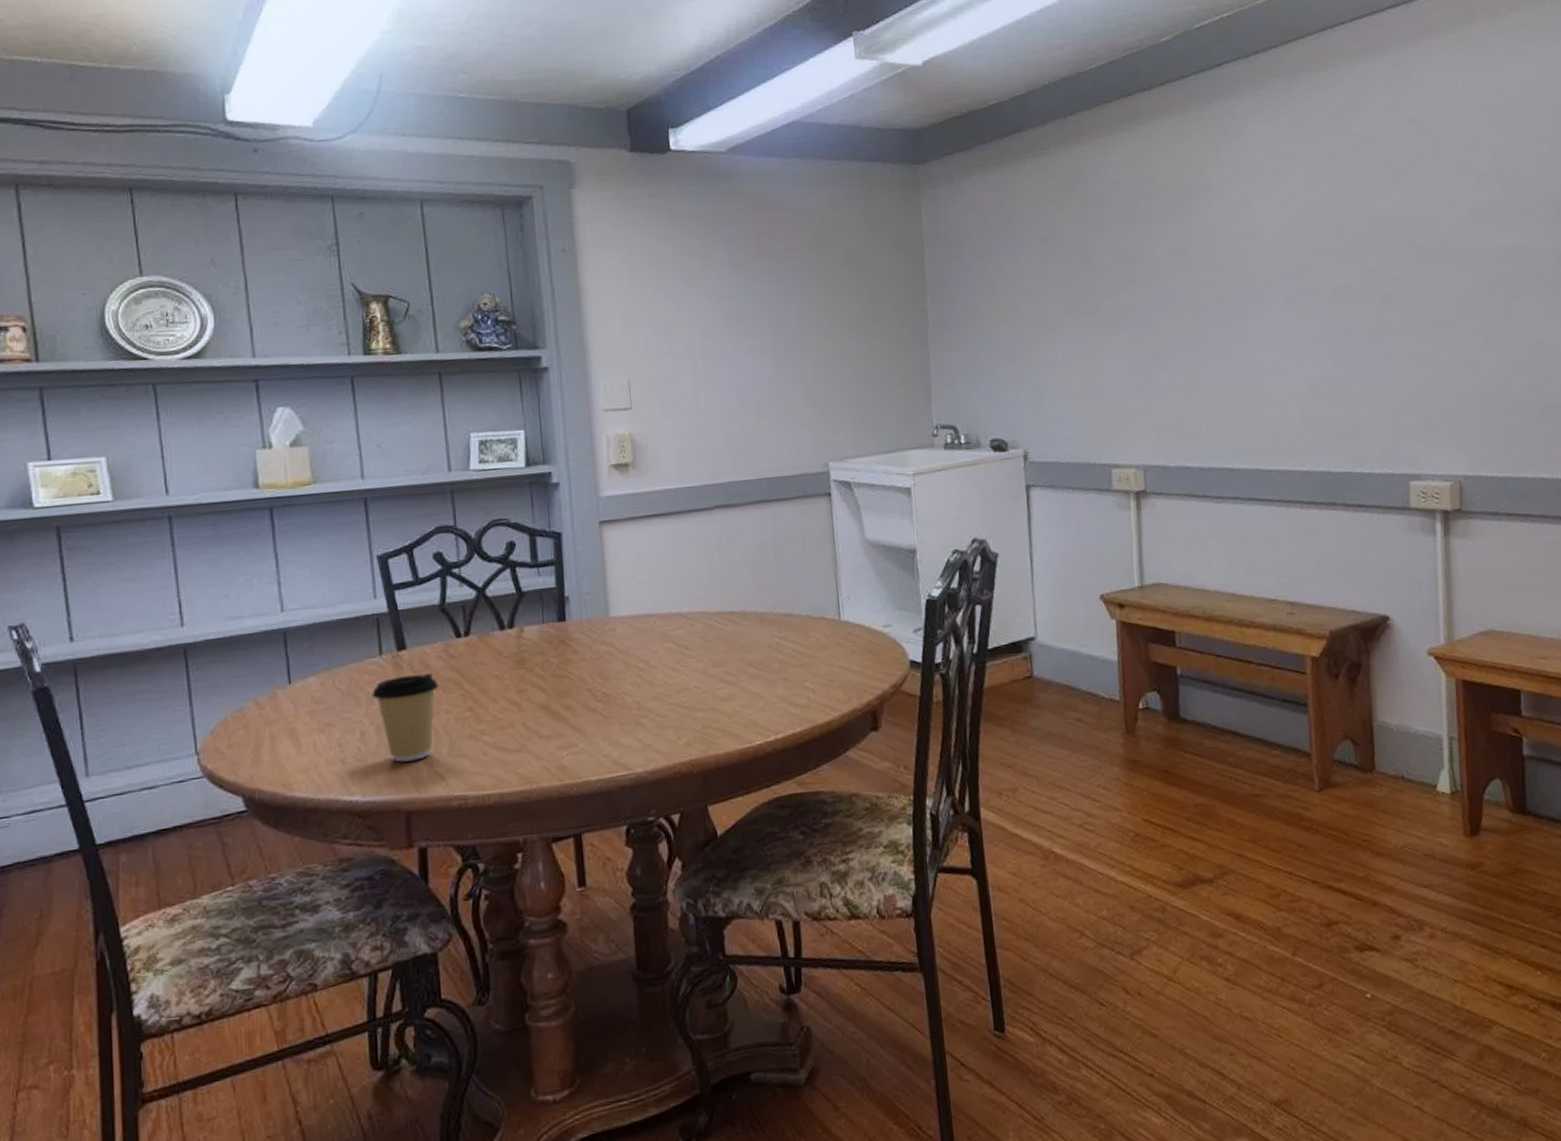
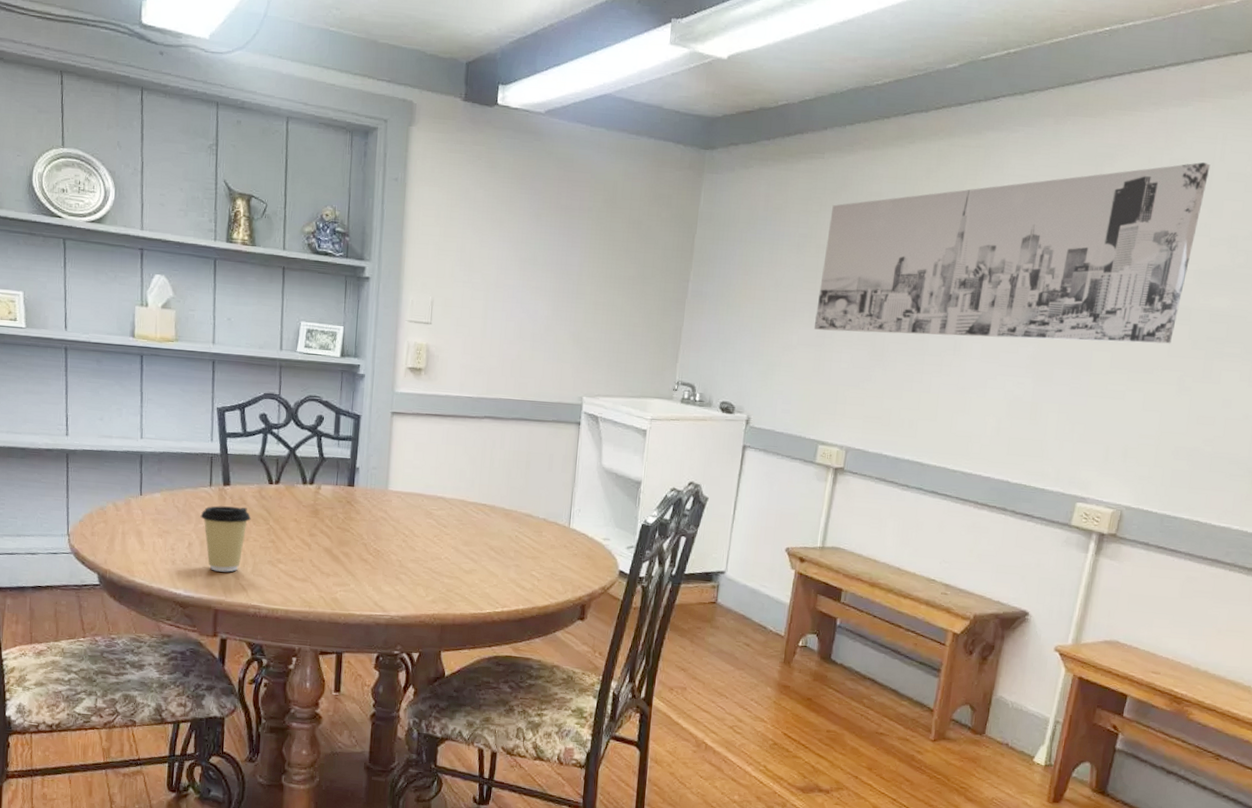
wall art: none [1070,98,1465,341] -> present [813,162,1211,344]

